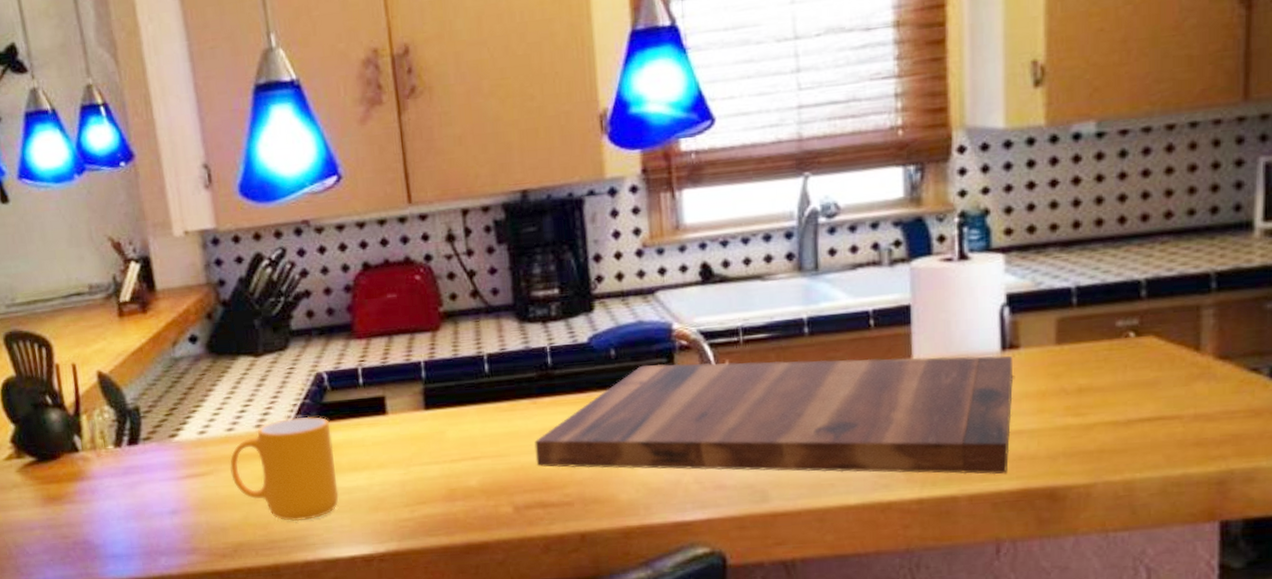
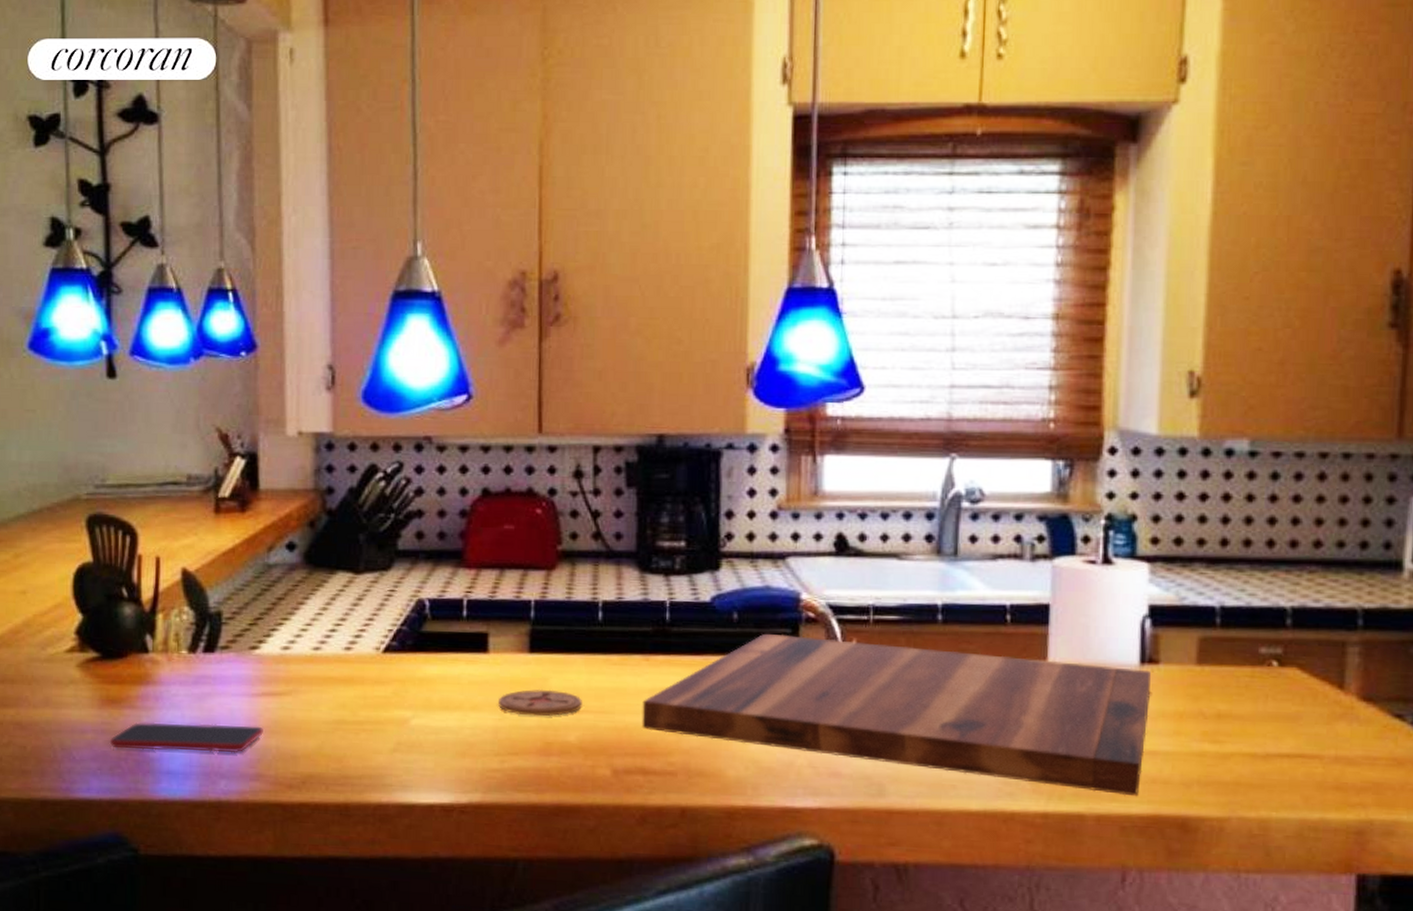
smartphone: none [56,505,193,540] -> present [109,722,263,753]
mug: present [230,416,339,522] -> none [311,644,426,758]
coaster: none [401,440,479,468] -> present [497,689,582,717]

